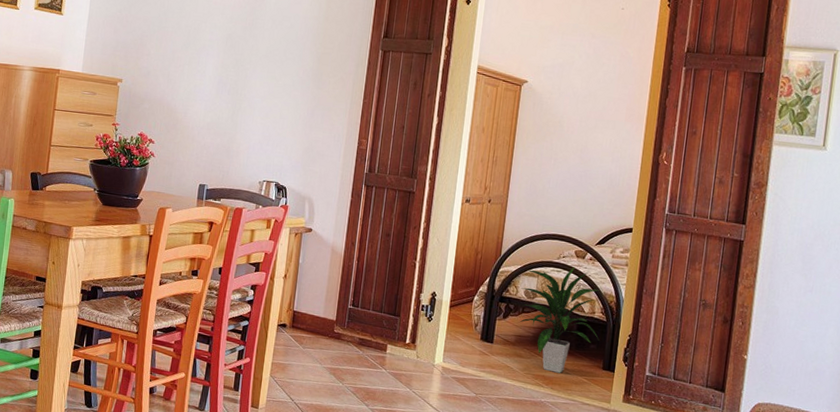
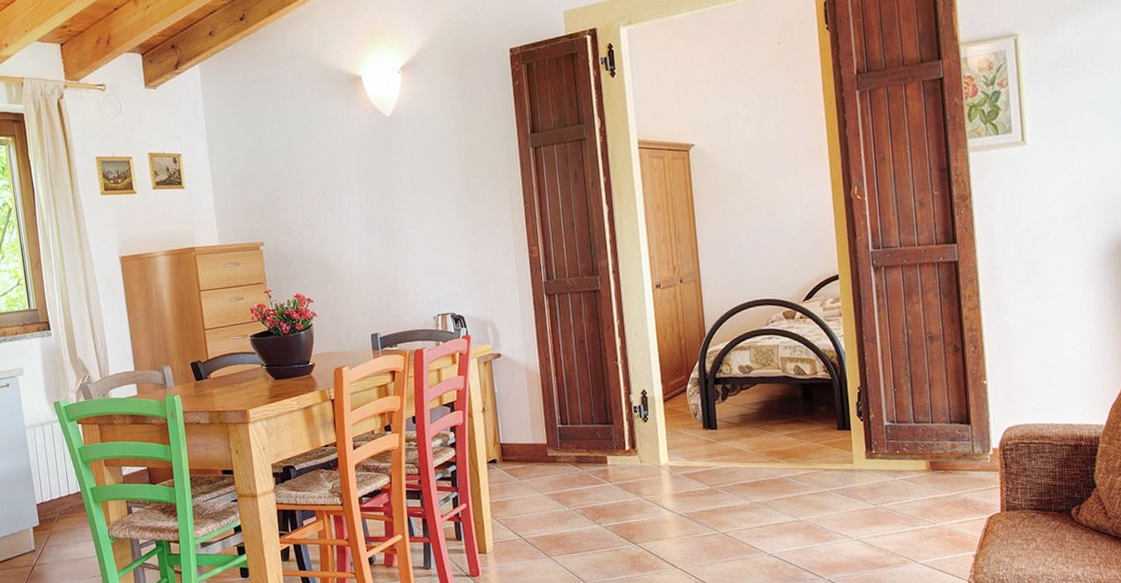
indoor plant: present [519,266,599,373] -> none [734,329,828,445]

